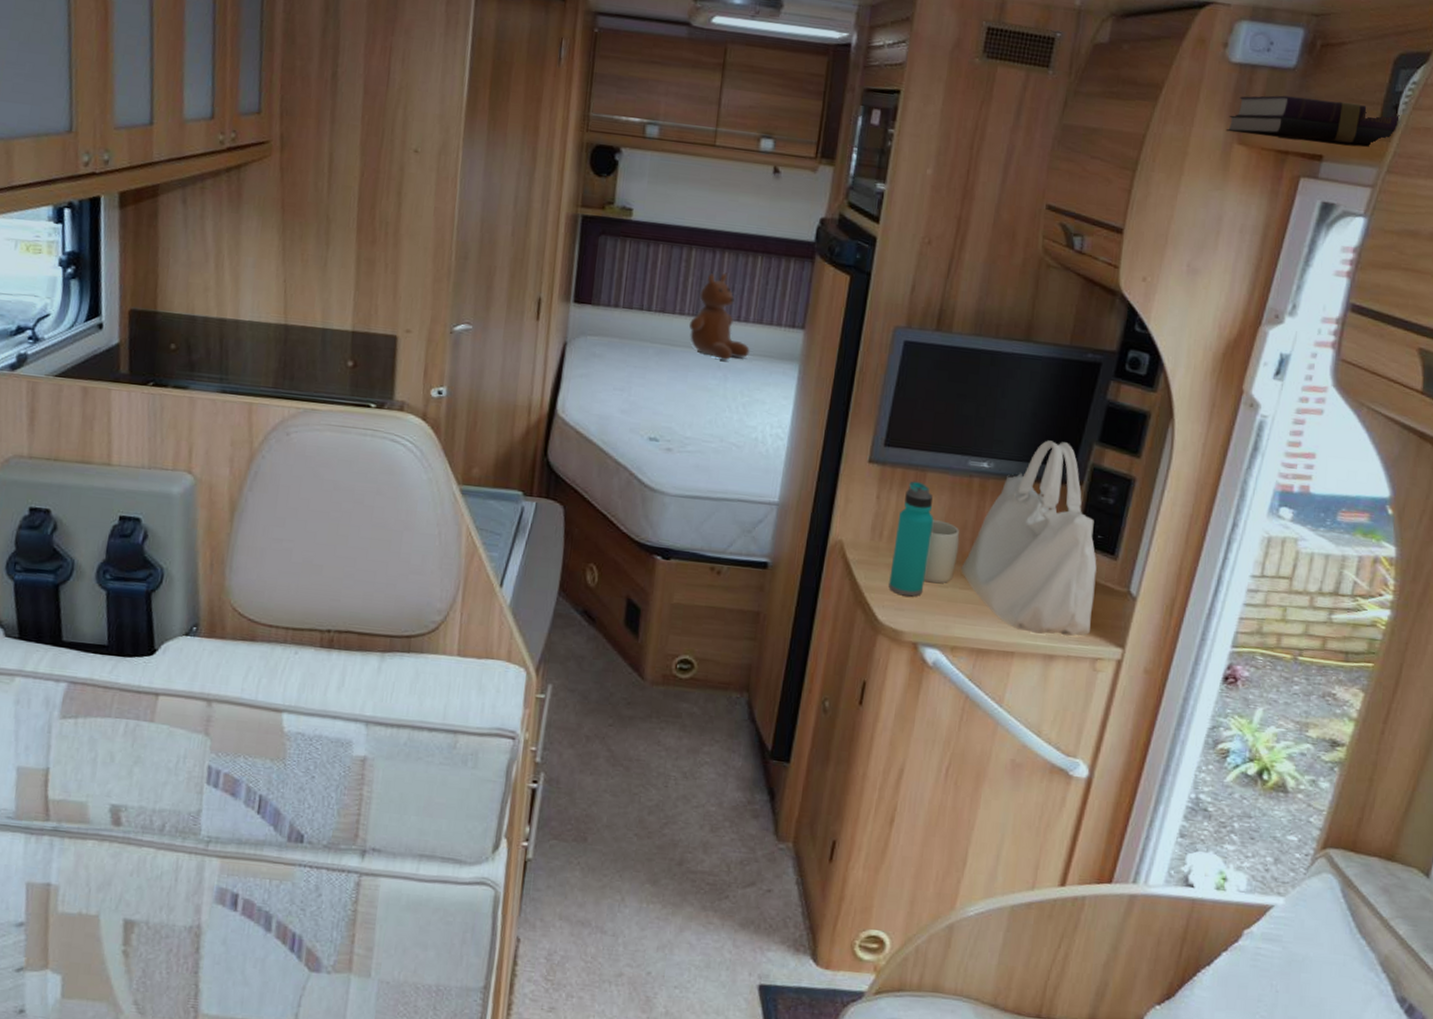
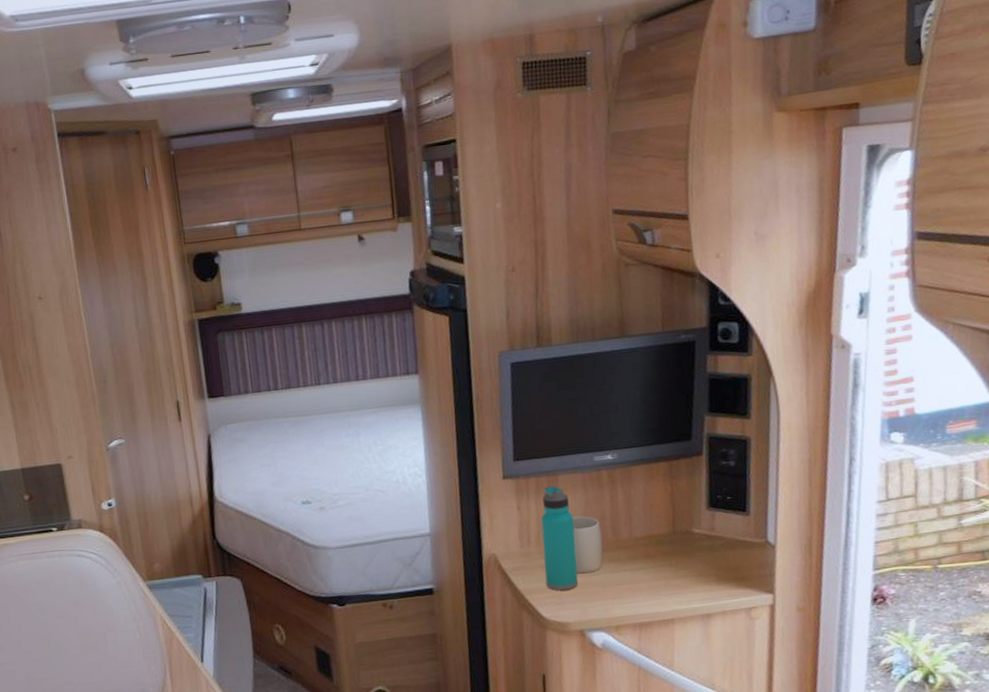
teddy bear: present [689,272,750,361] -> none [314,340,374,419]
handbag: present [961,440,1097,637] -> none [608,420,739,598]
book: present [1225,95,1400,148] -> none [762,47,924,103]

